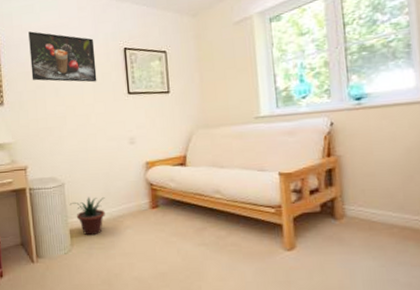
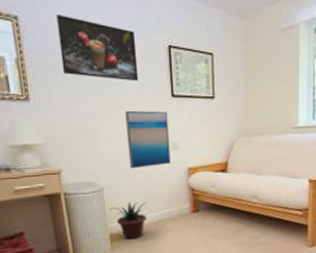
wall art: none [85,108,128,164] -> present [125,110,171,169]

